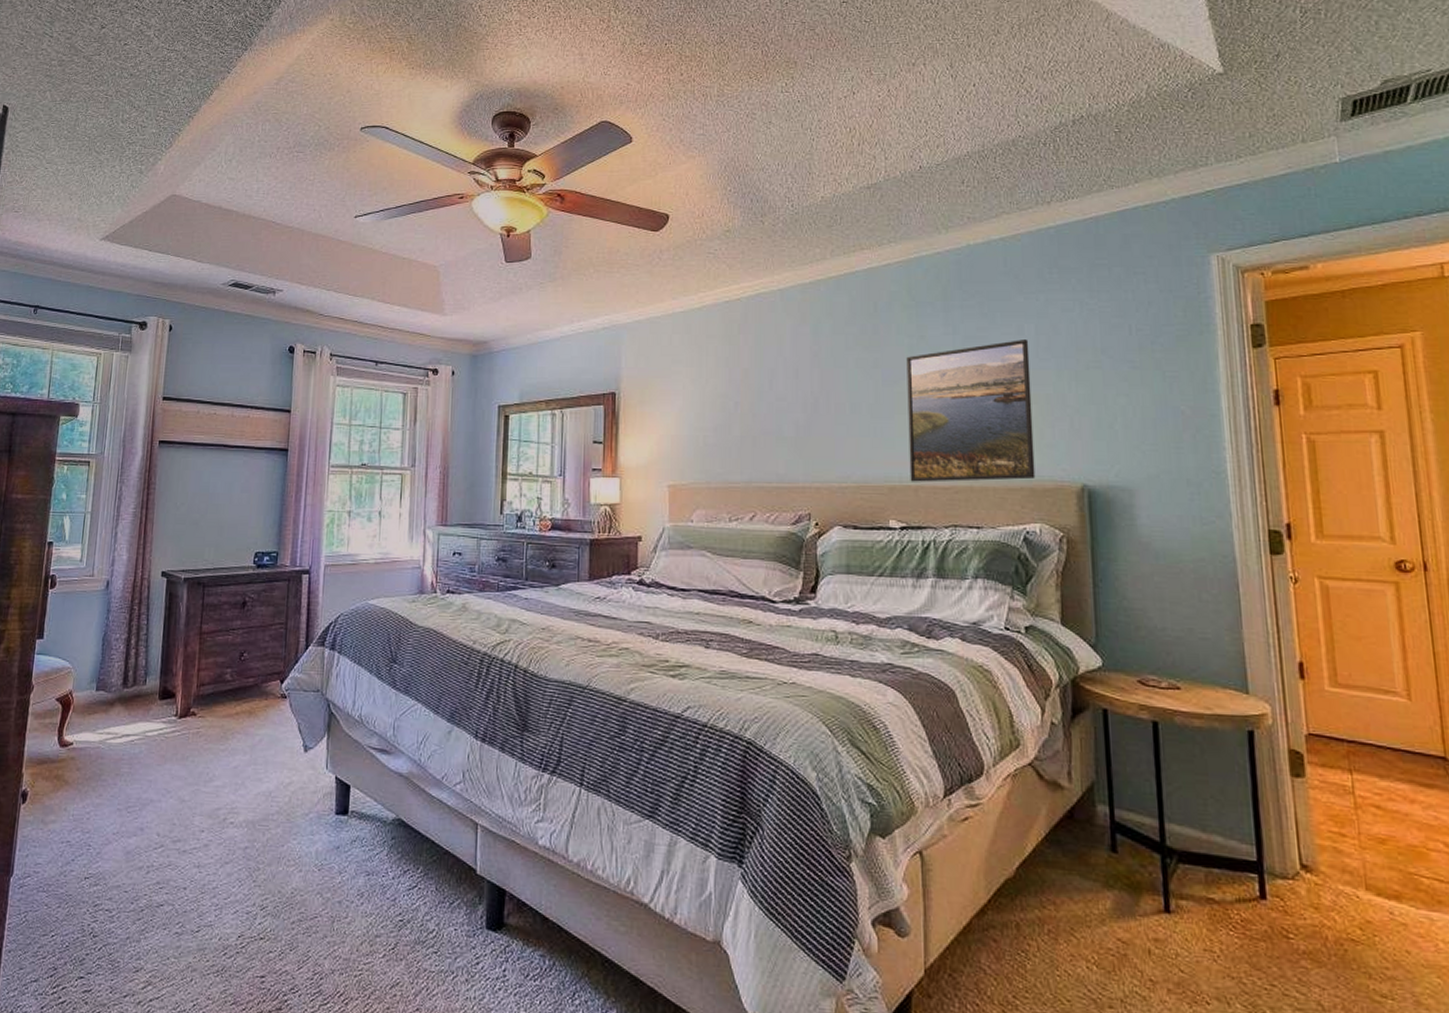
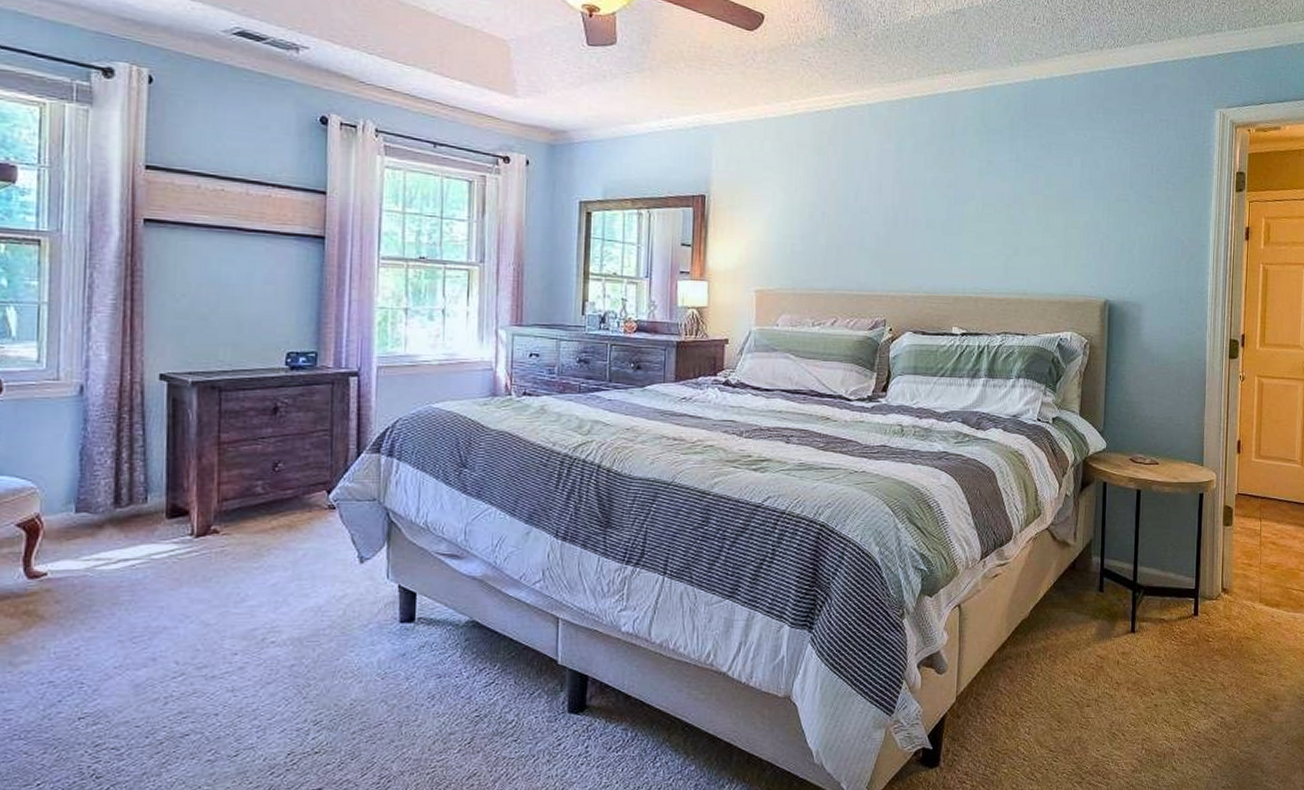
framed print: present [906,340,1036,482] -> none [972,171,1076,294]

